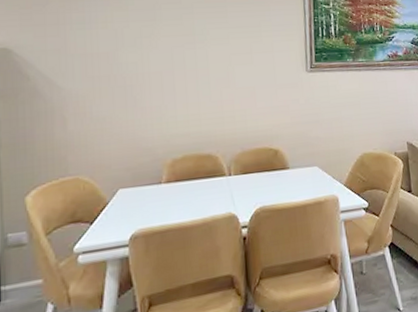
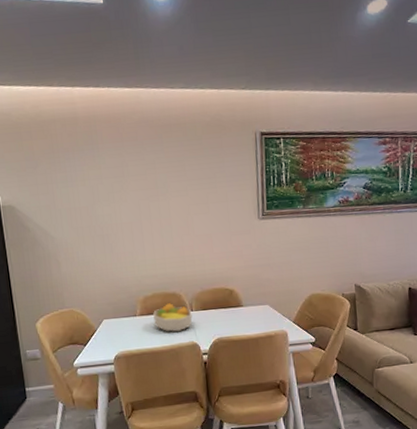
fruit bowl: none [183,166,231,202] -> present [153,303,193,332]

